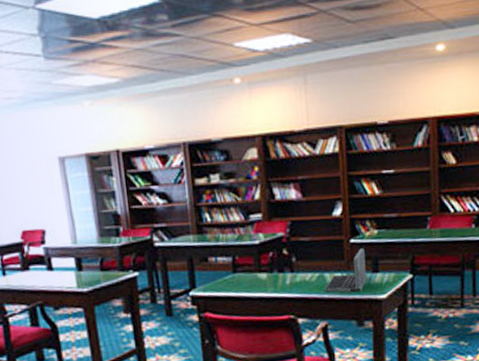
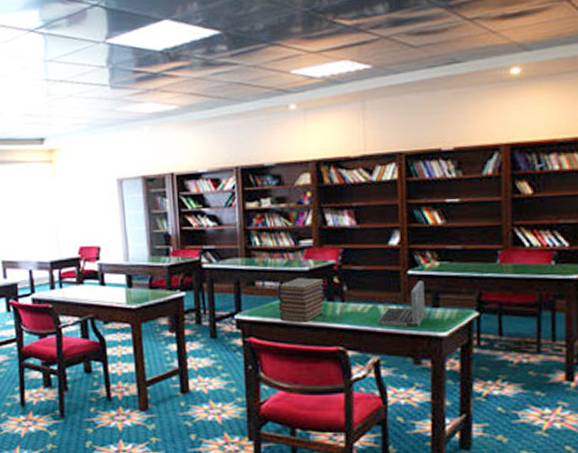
book stack: none [230,251,275,295] -> present [277,278,325,322]

